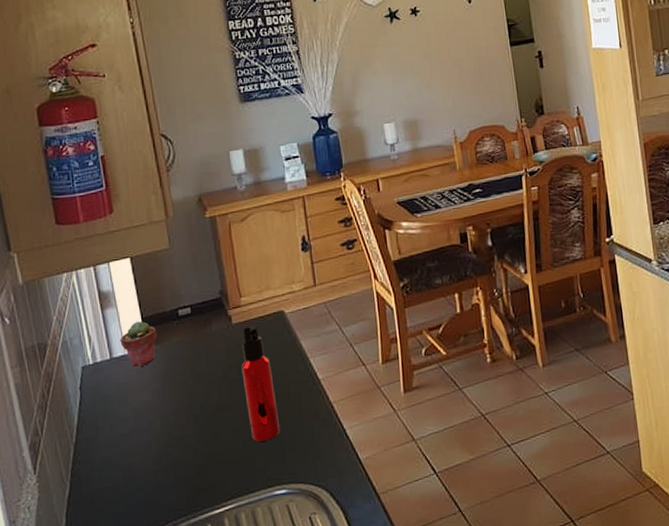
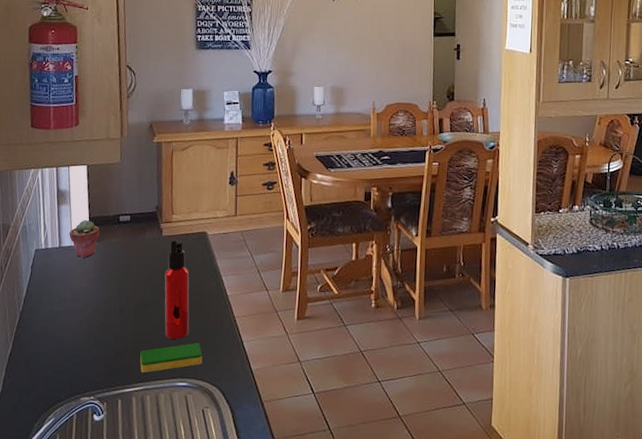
dish sponge: none [226,440,301,487] -> present [140,342,203,373]

